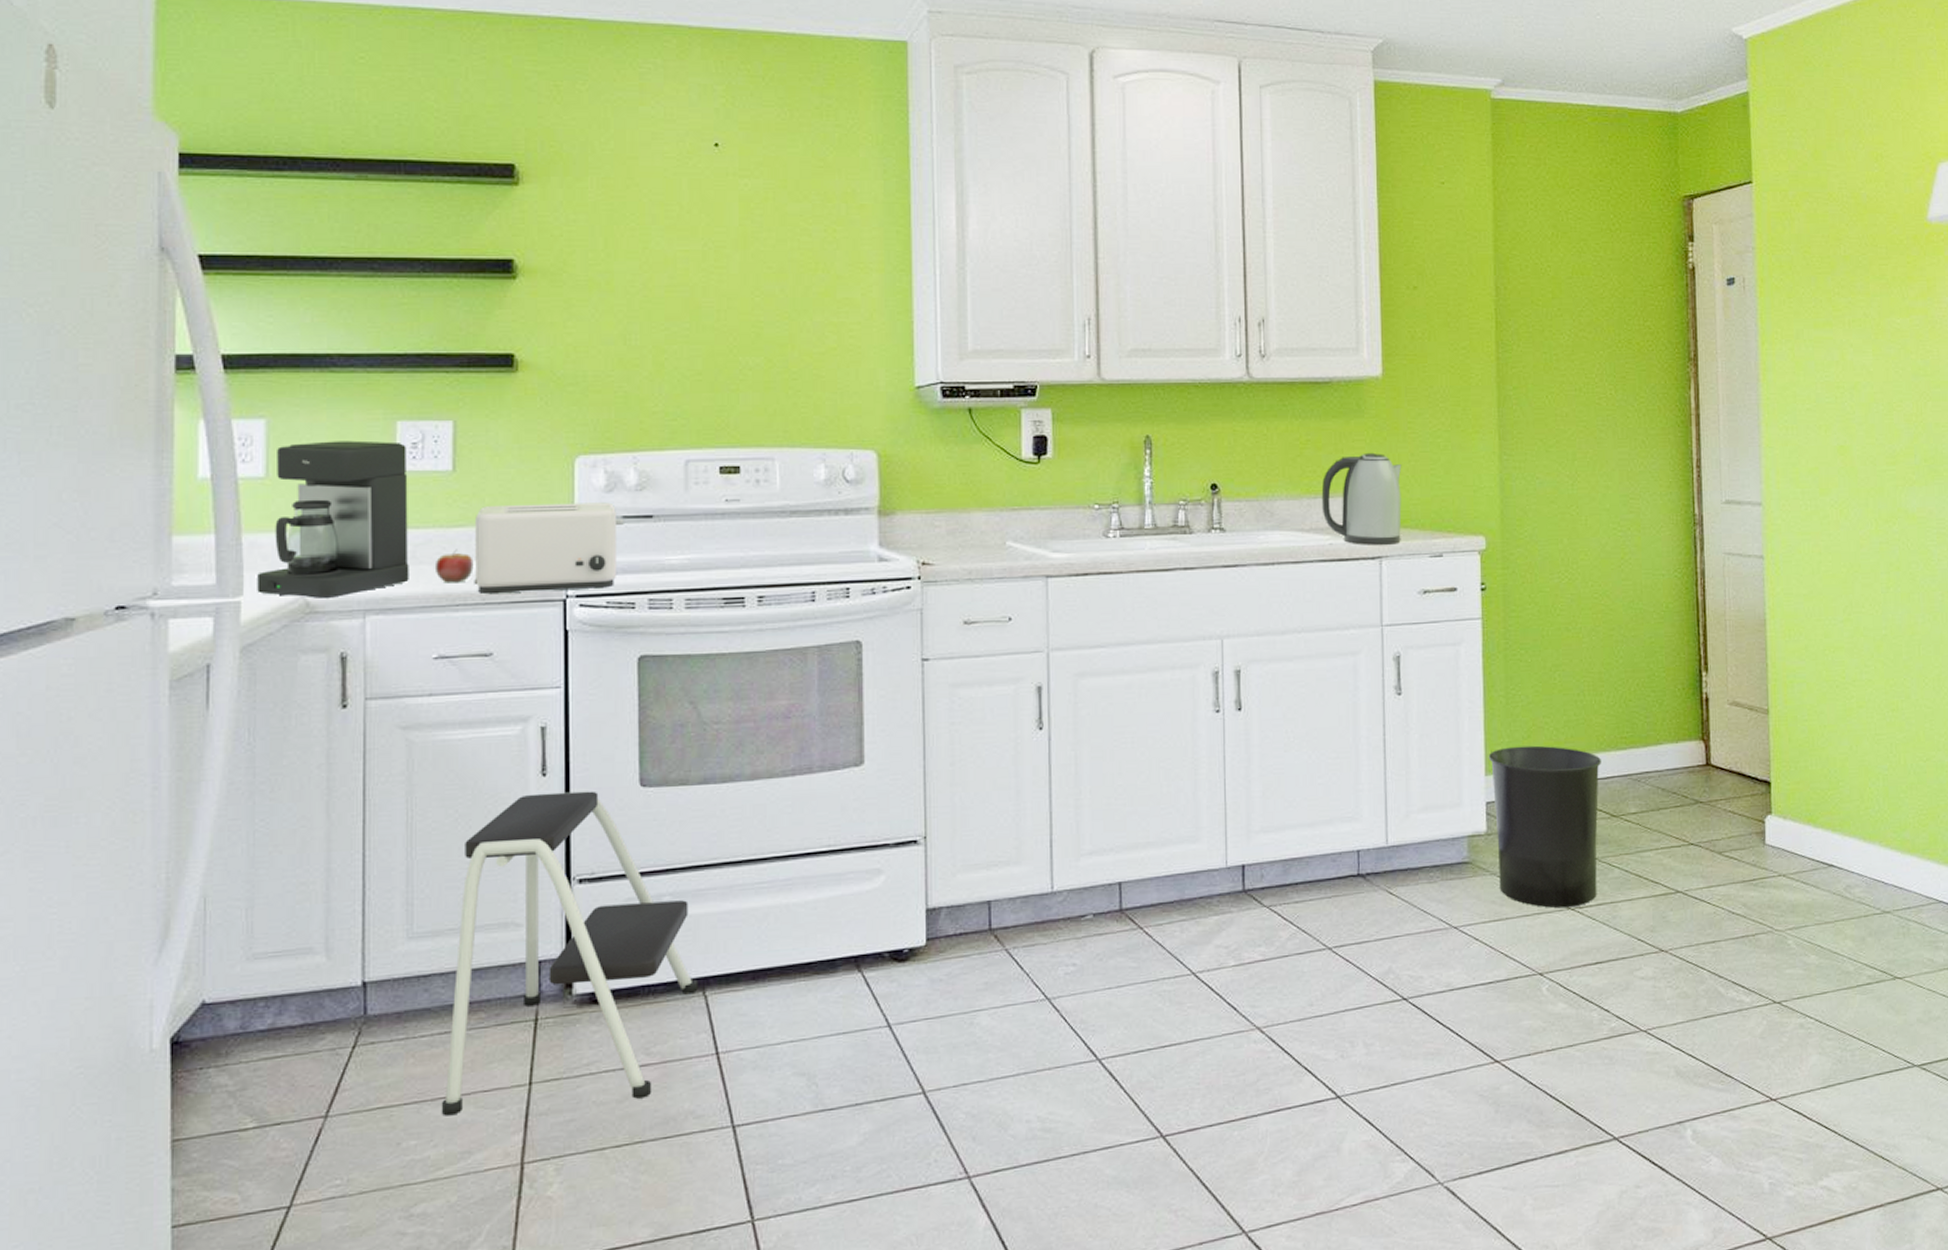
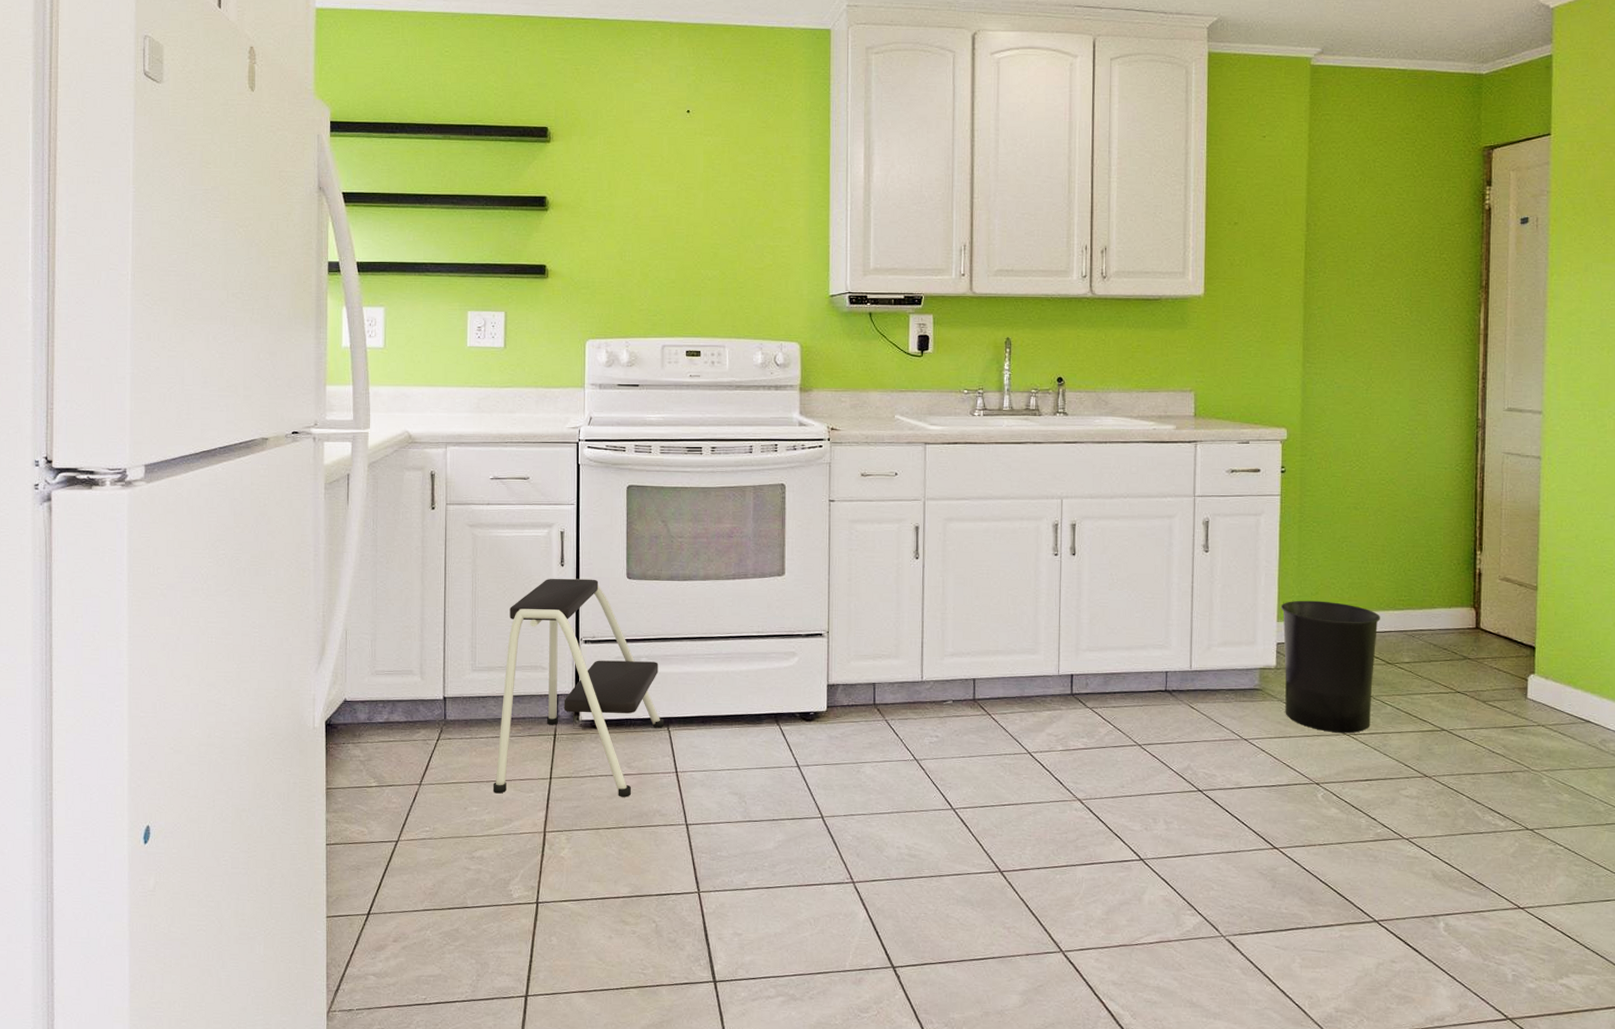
coffee maker: present [257,440,409,598] -> none [379,324,475,433]
fruit: present [434,549,474,583] -> none [491,403,517,427]
toaster: present [474,502,624,595] -> none [517,373,619,436]
kettle: present [1321,452,1402,546] -> none [1148,357,1218,433]

